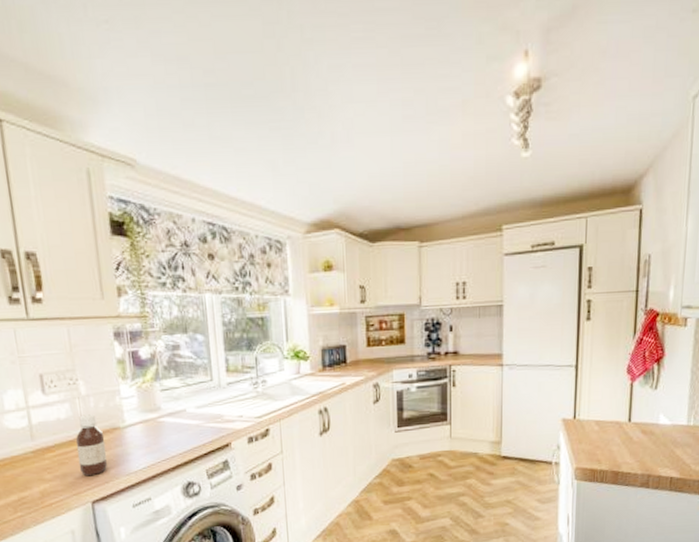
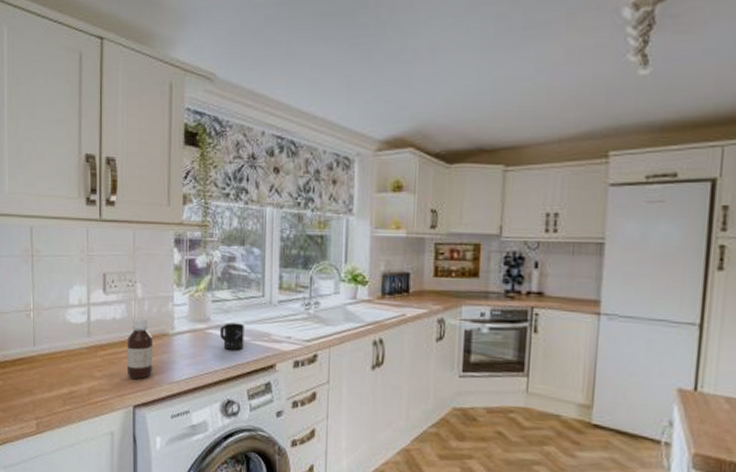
mug: none [171,408,198,436] -> present [219,323,244,351]

